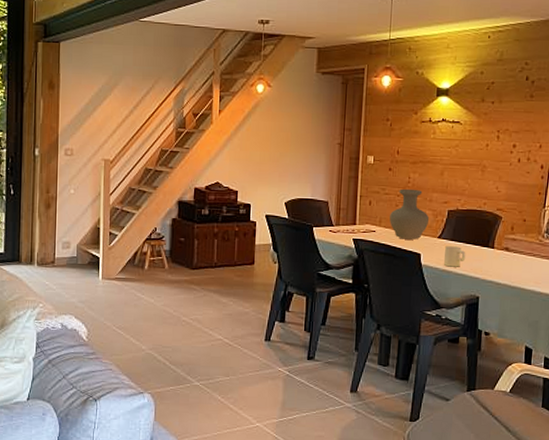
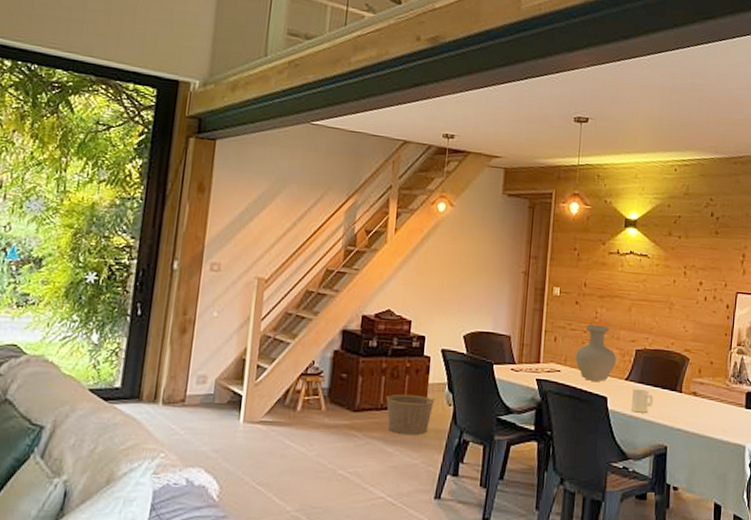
basket: none [219,254,262,289] -> present [386,394,435,435]

